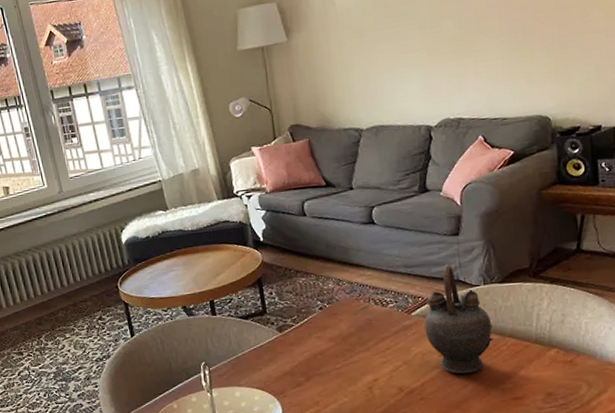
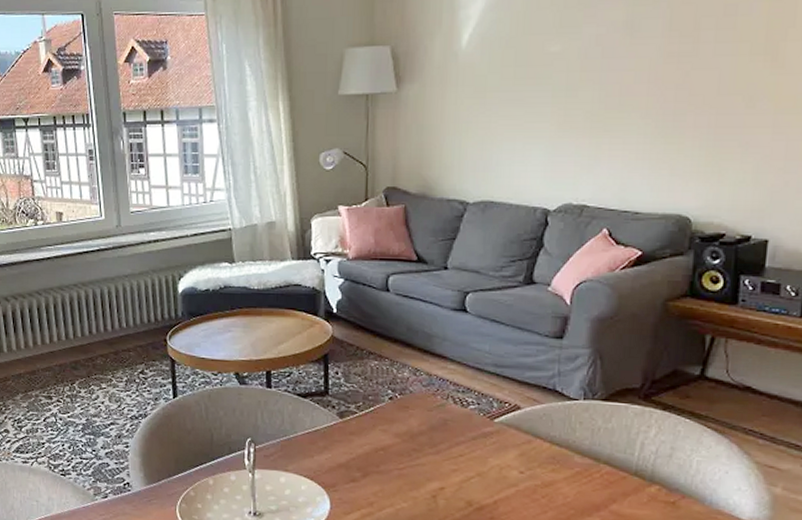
teapot: present [424,263,493,374] -> none [507,369,587,498]

